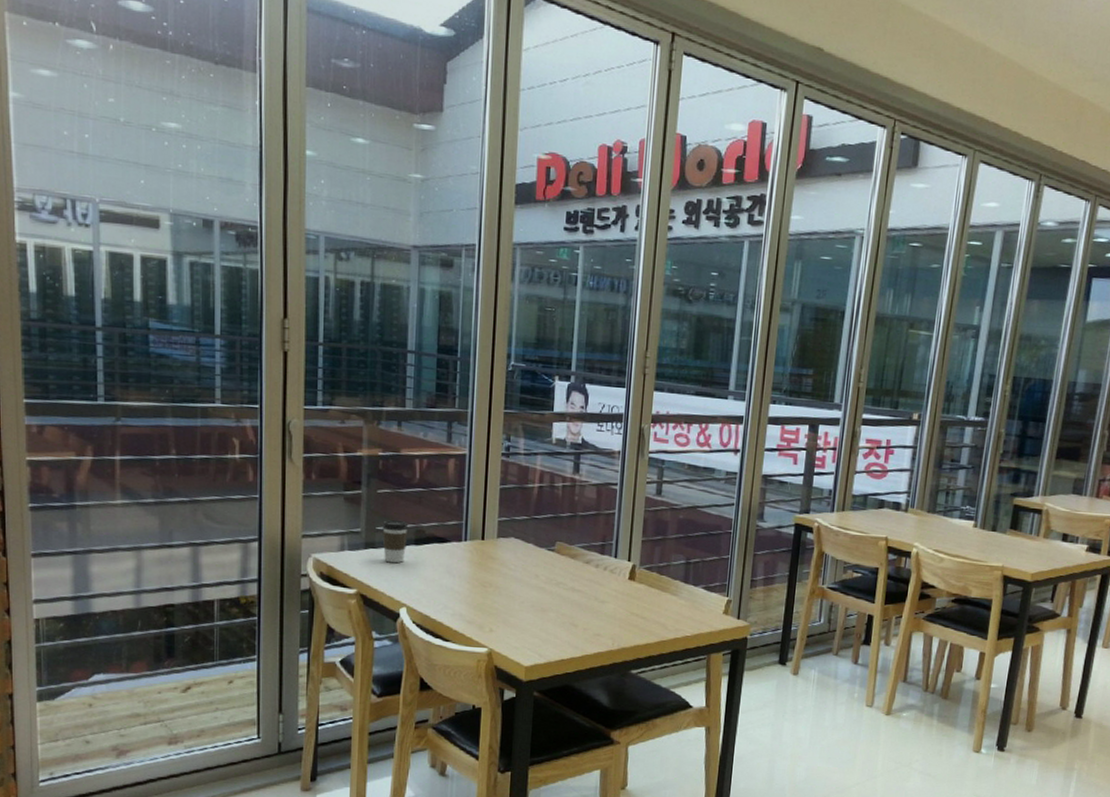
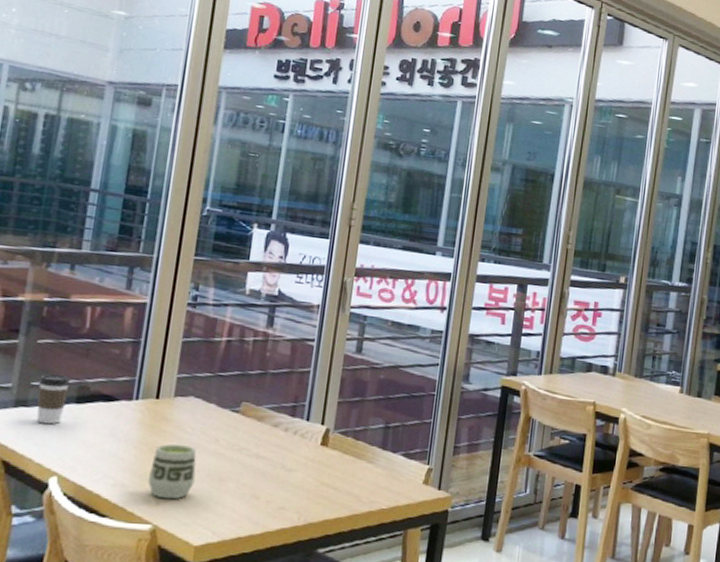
cup: none [482,579,521,627] -> present [148,444,197,500]

